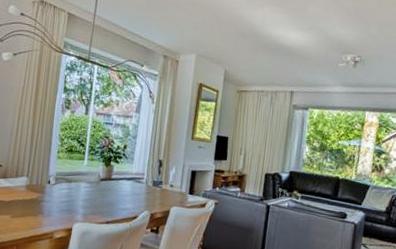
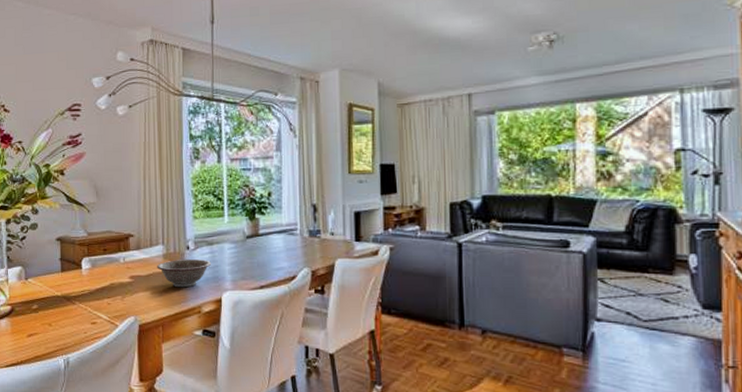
decorative bowl: none [19,191,67,216] -> present [157,260,211,288]

